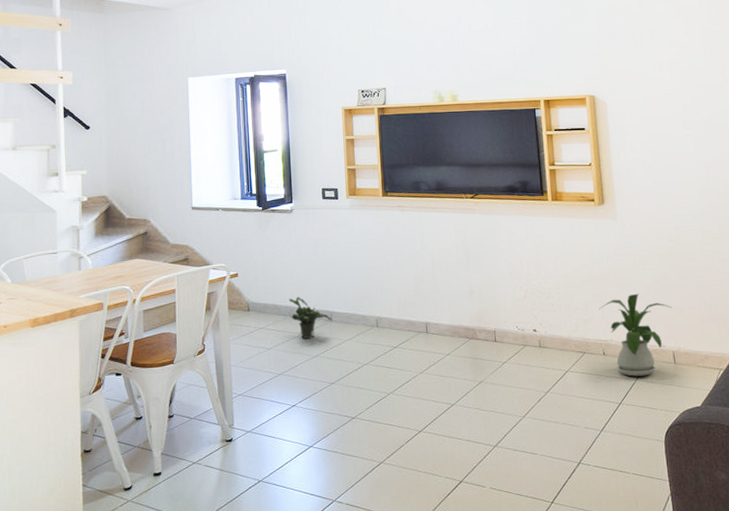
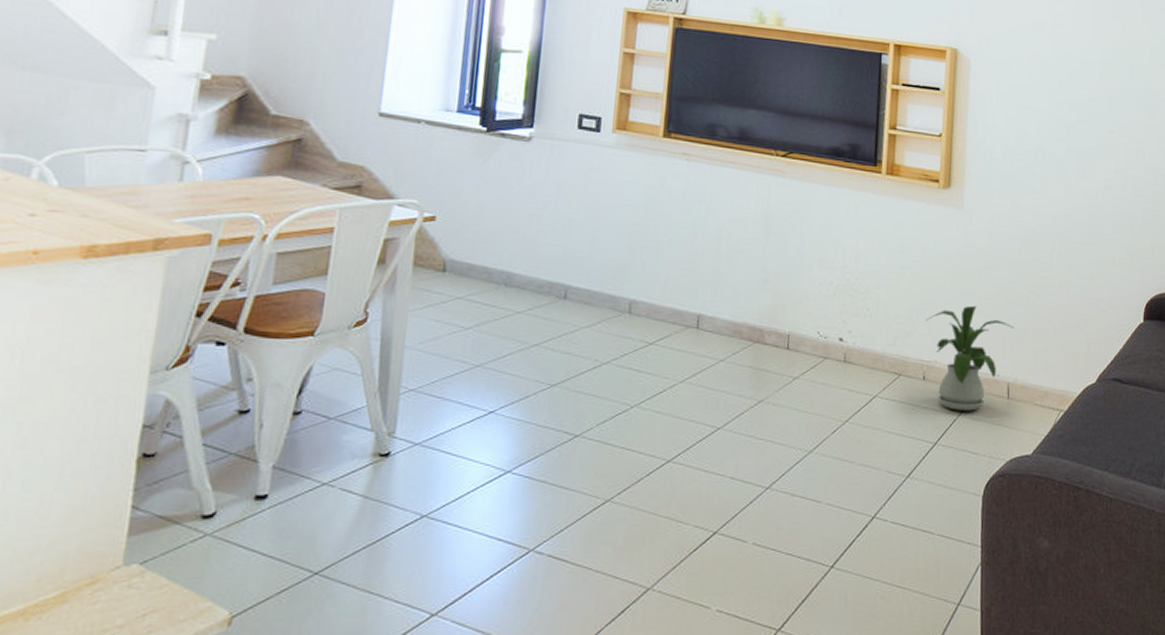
potted plant: present [288,297,331,340] -> none [505,259,566,321]

